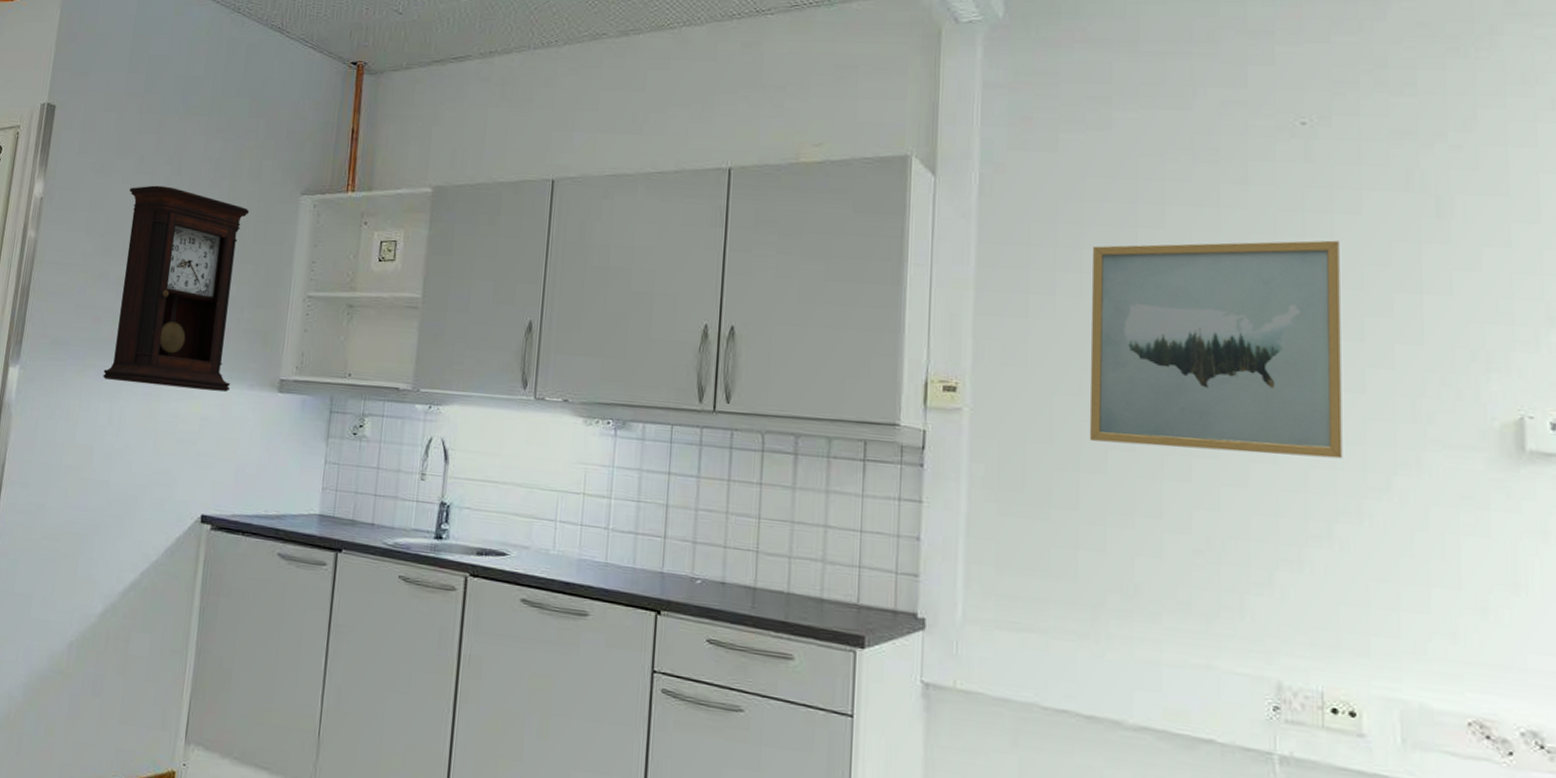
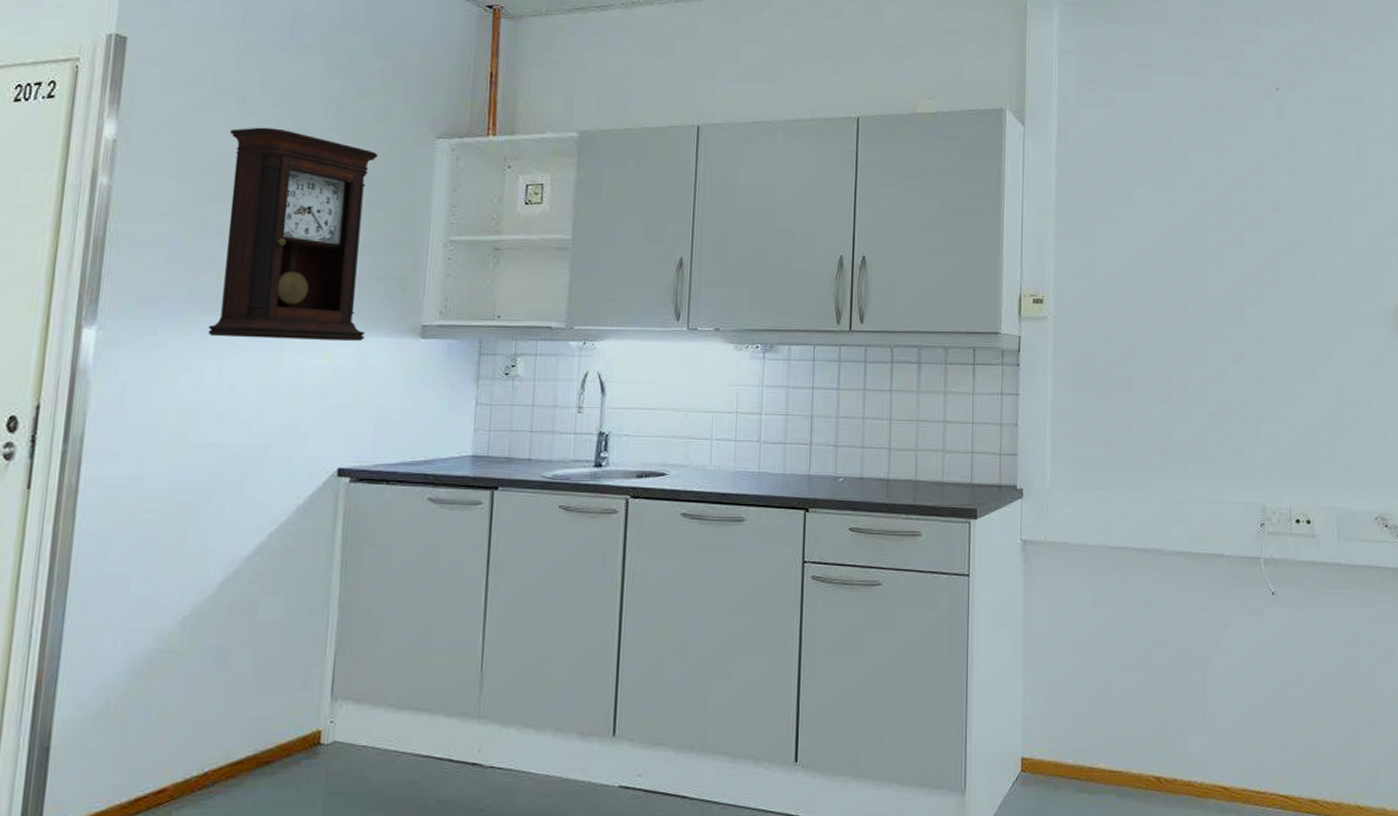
wall art: present [1089,240,1343,459] -> none [1138,177,1302,338]

